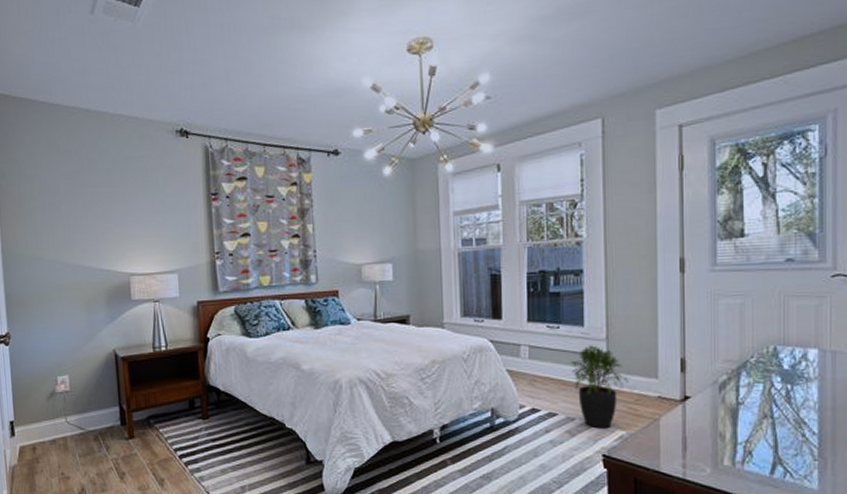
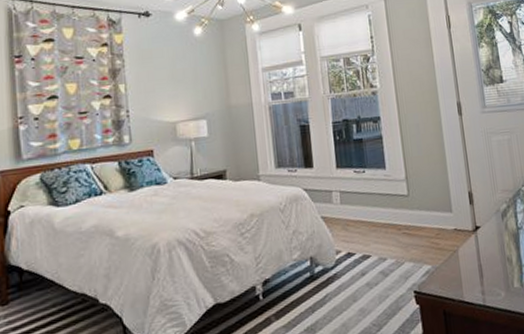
potted plant: present [571,345,629,429] -> none [378,186,429,266]

